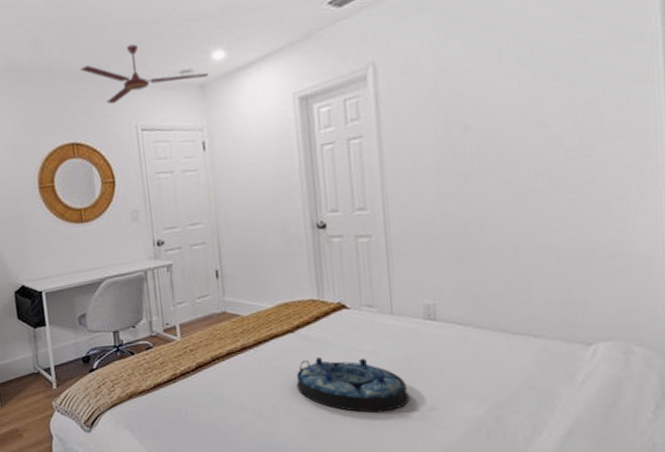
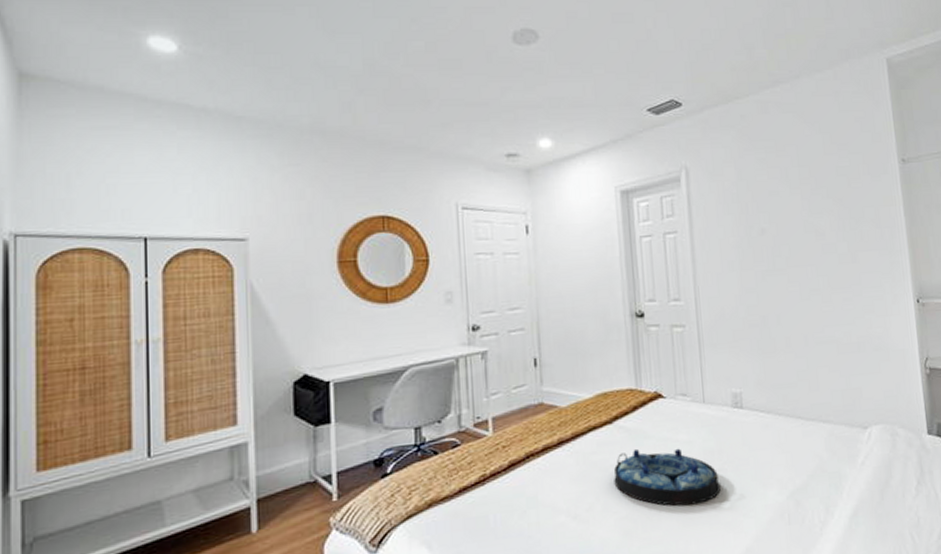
ceiling fan: present [80,44,209,105] -> none [398,122,535,180]

